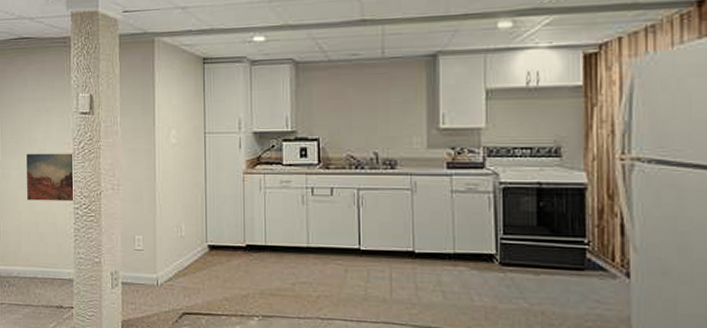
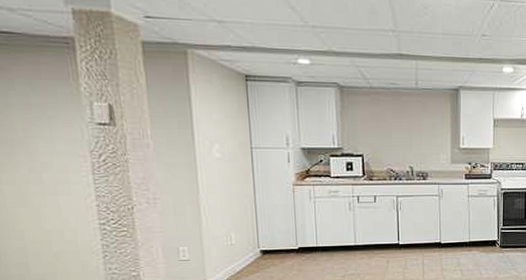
wall art: present [27,153,75,202] -> none [24,166,100,219]

